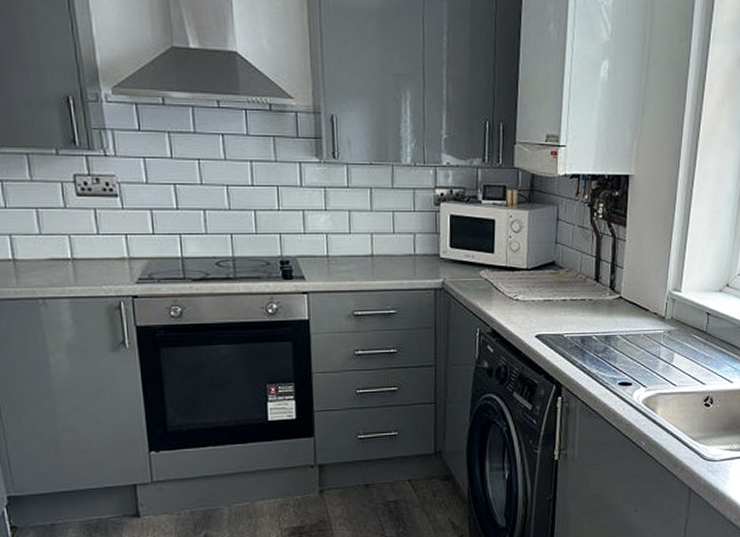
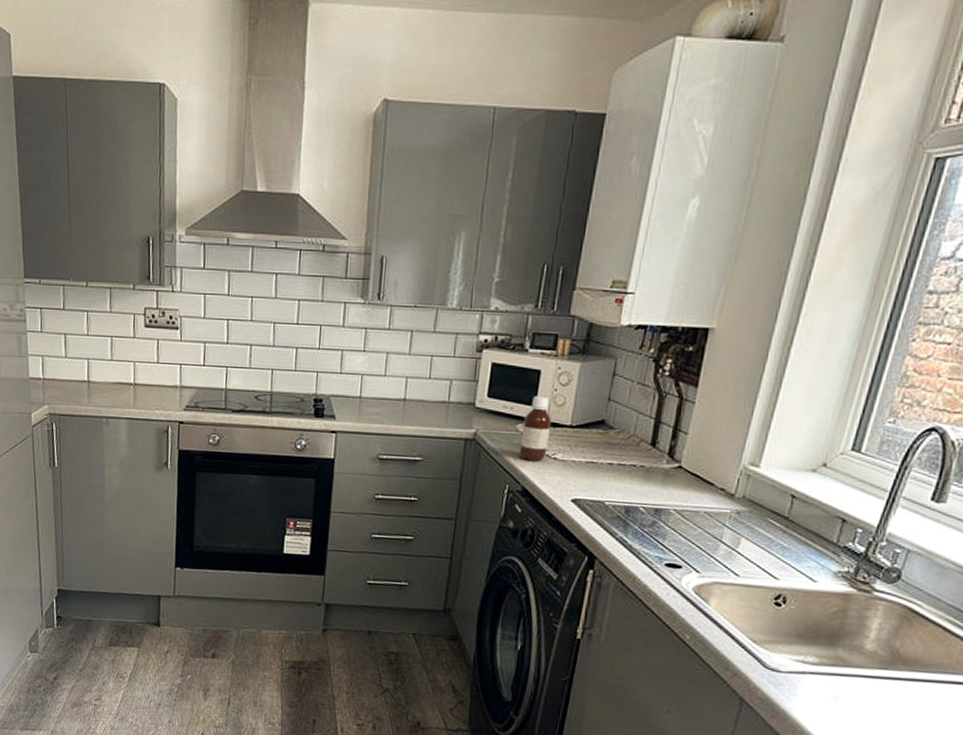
bottle: none [484,243,510,303] -> present [519,395,552,461]

